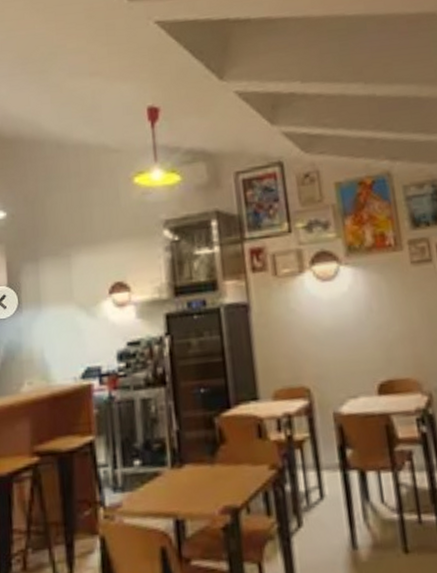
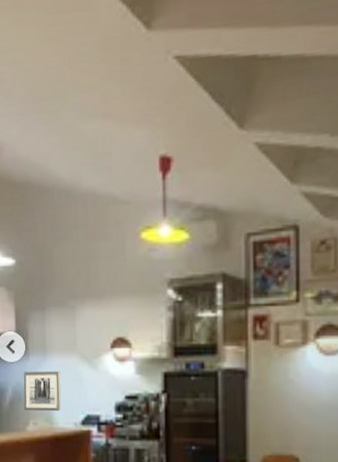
wall art: none [16,323,59,370] -> present [23,371,62,412]

